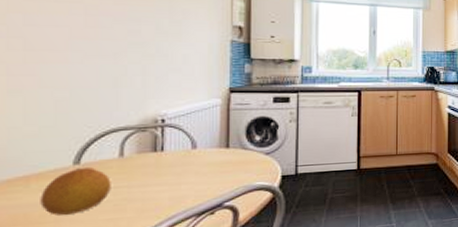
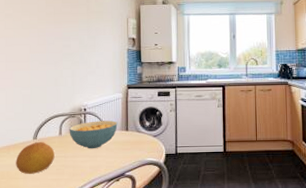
cereal bowl: none [136,135,214,175] -> present [69,120,118,149]

